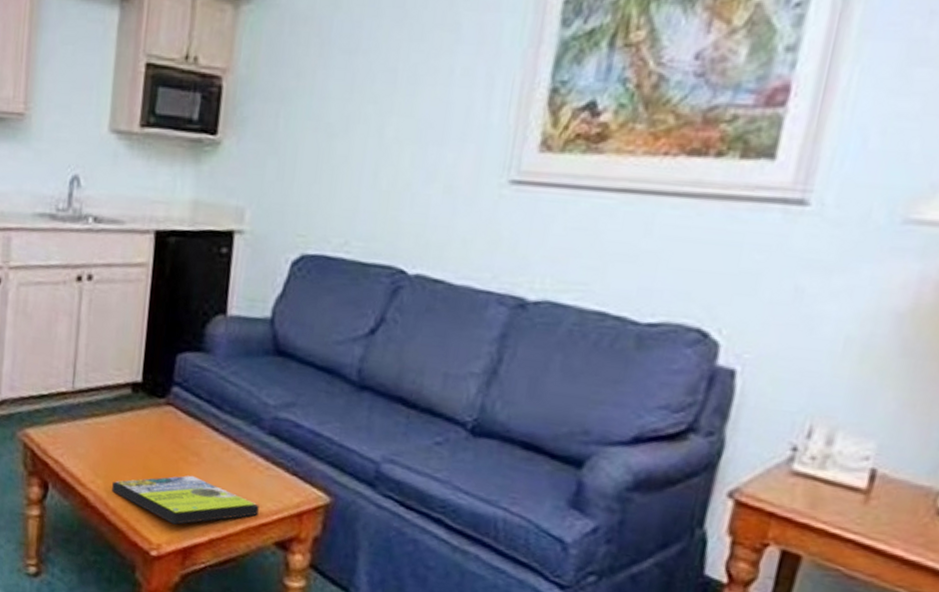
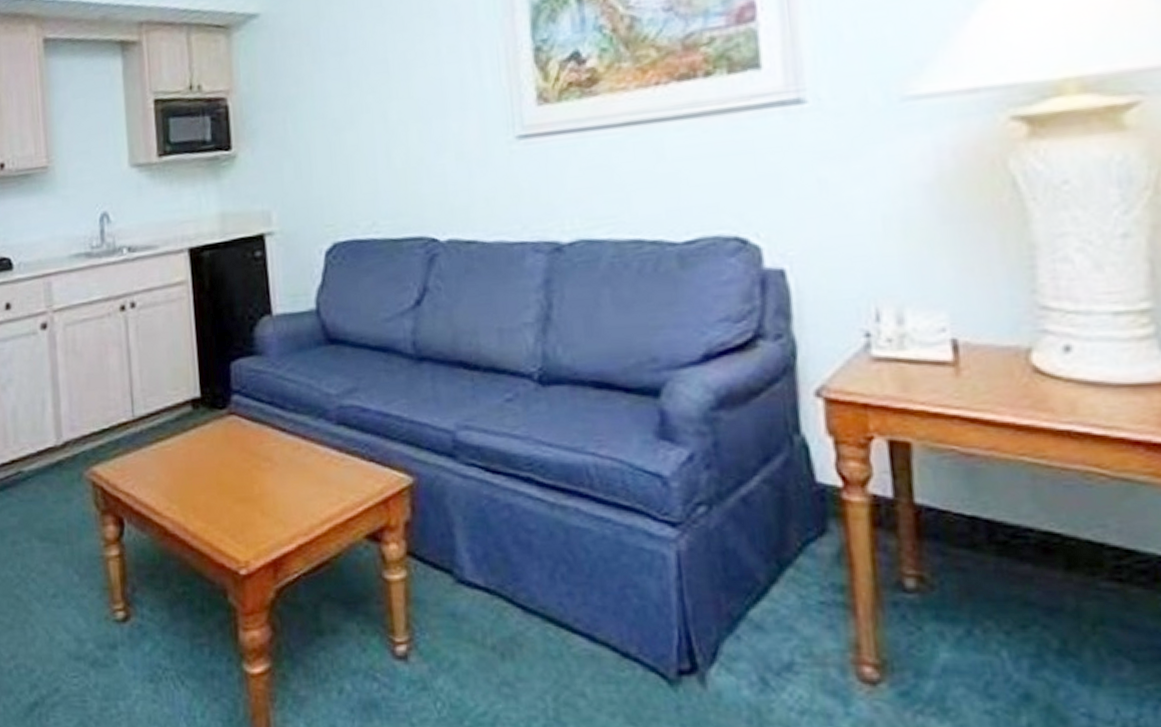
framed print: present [112,475,259,525] -> none [188,482,343,537]

